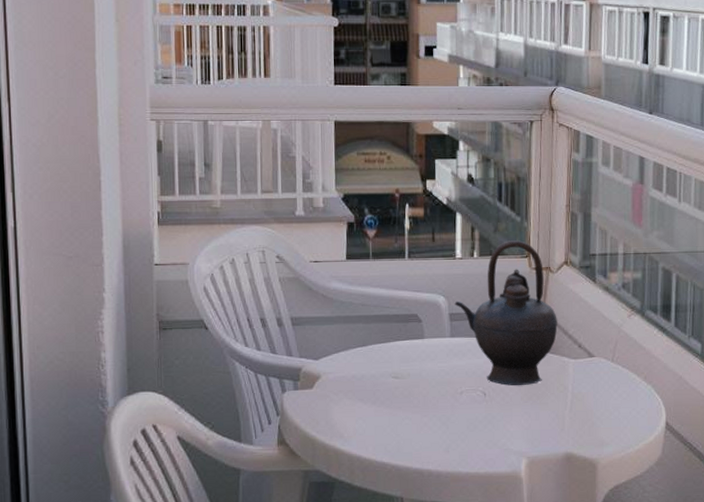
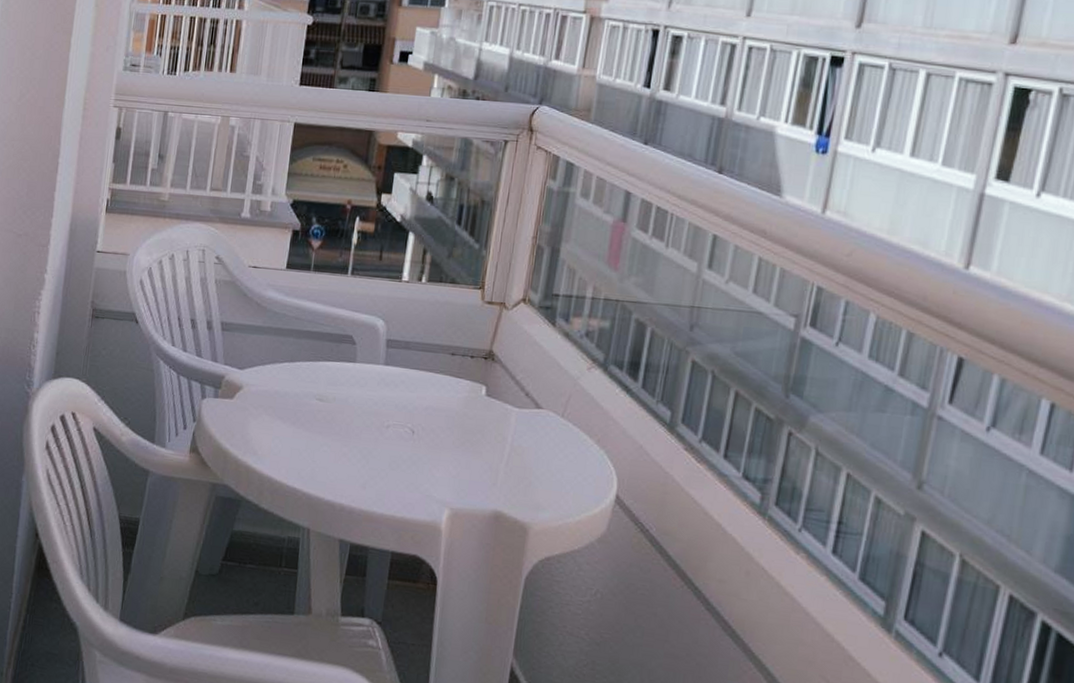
teapot: present [454,240,558,386] -> none [393,268,506,430]

